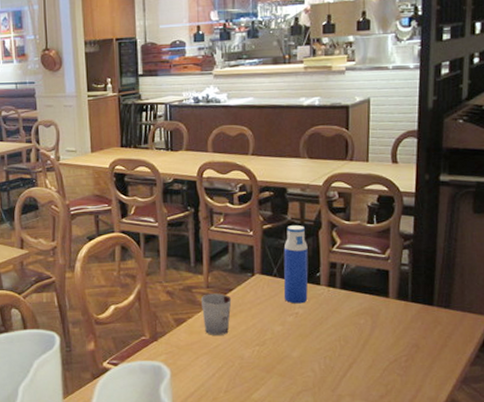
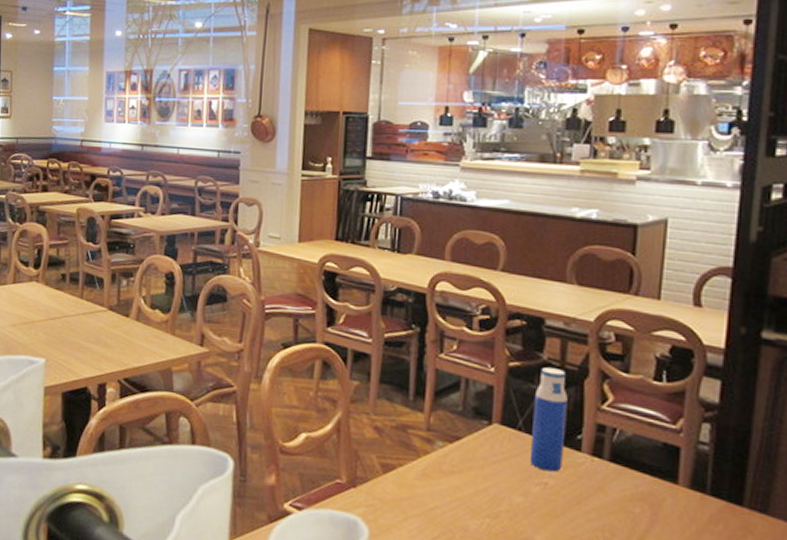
cup: present [200,293,232,335] -> none [417,438,459,496]

